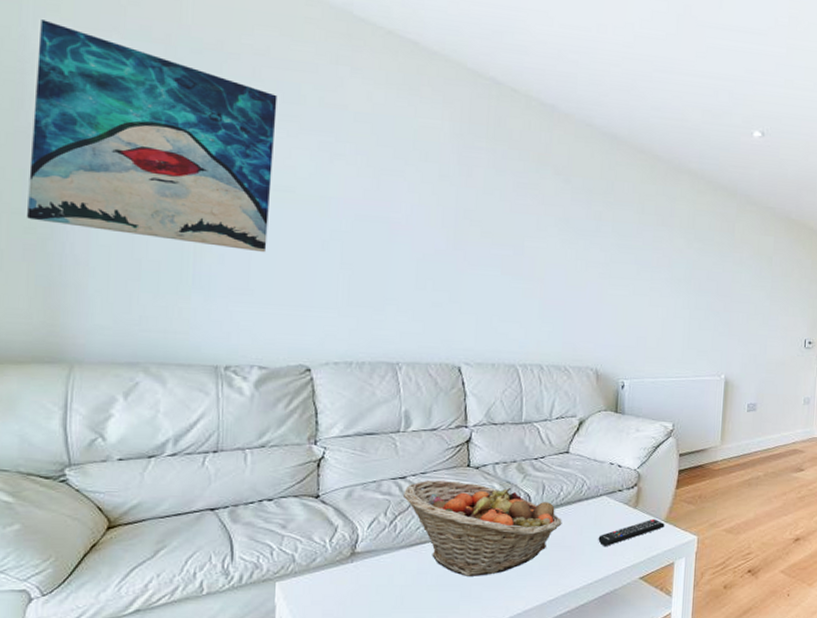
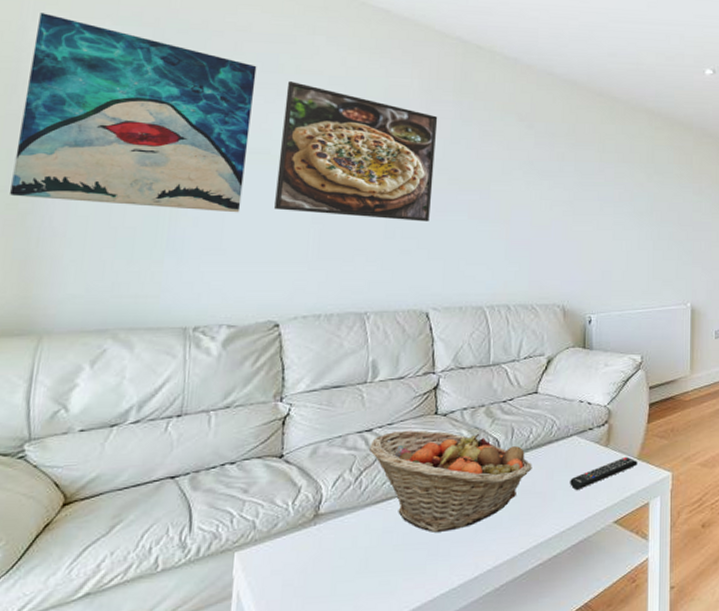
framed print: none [302,115,470,275] -> present [274,81,438,222]

